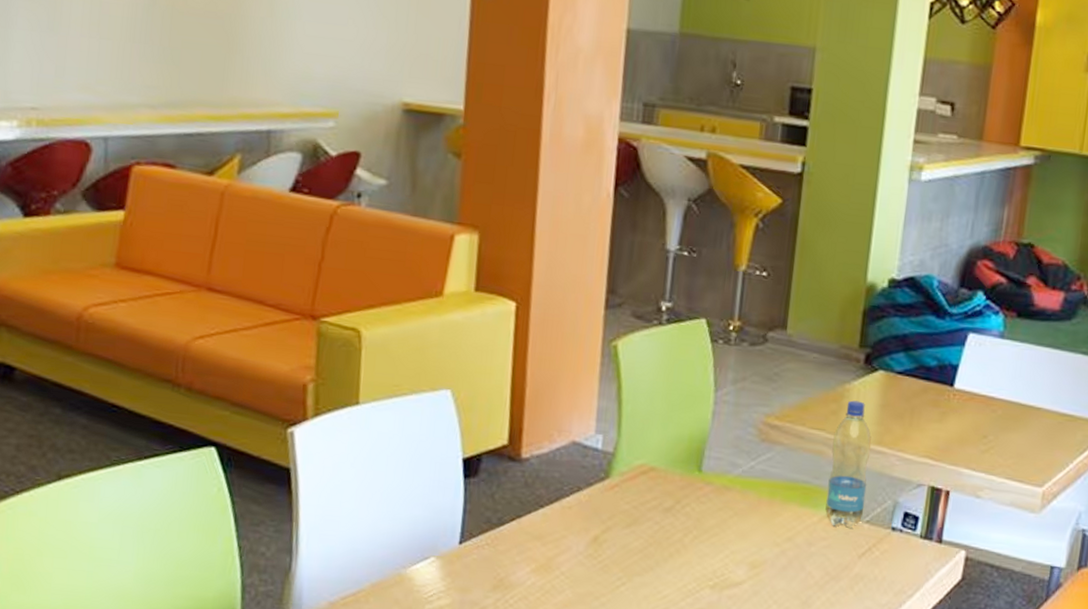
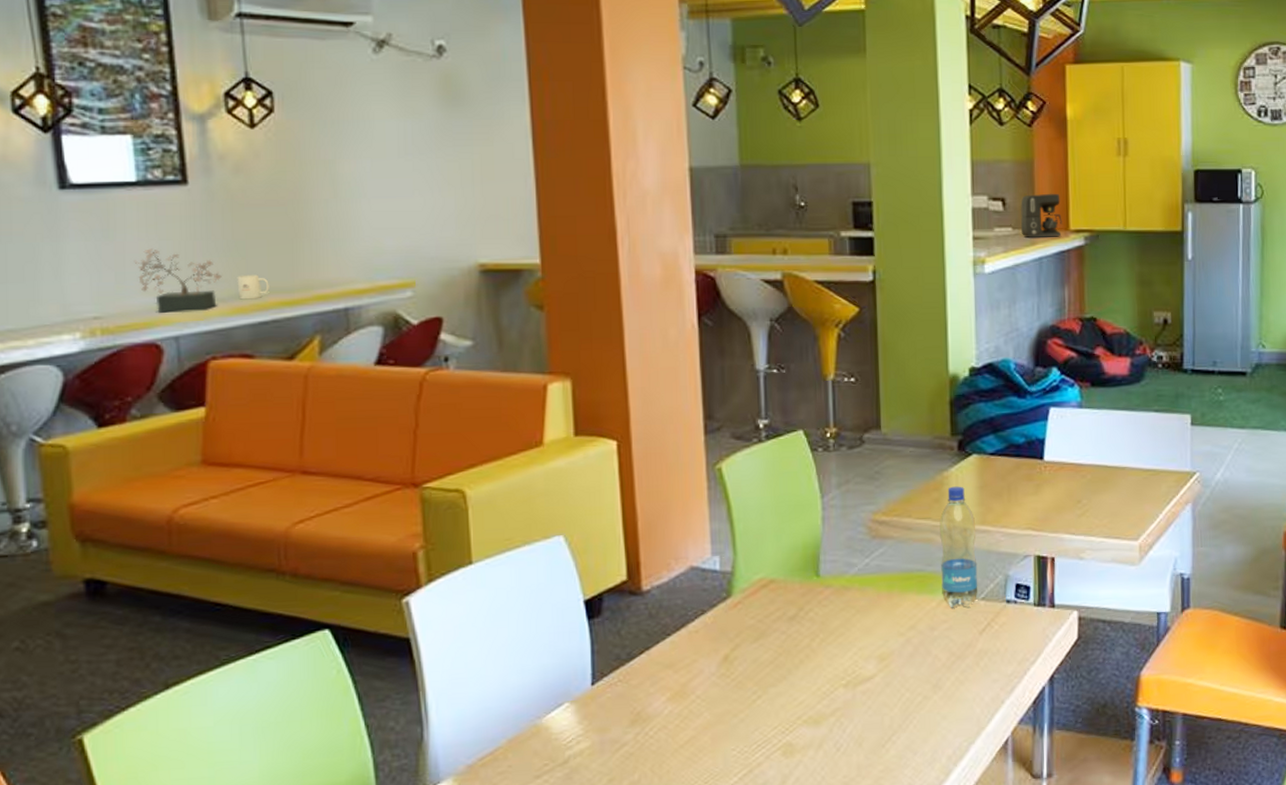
decorative plant: none [74,46,155,116] -> present [134,248,222,314]
mug: none [167,83,199,110] -> present [237,274,269,300]
coffee maker: none [967,102,1015,152] -> present [1021,193,1062,237]

